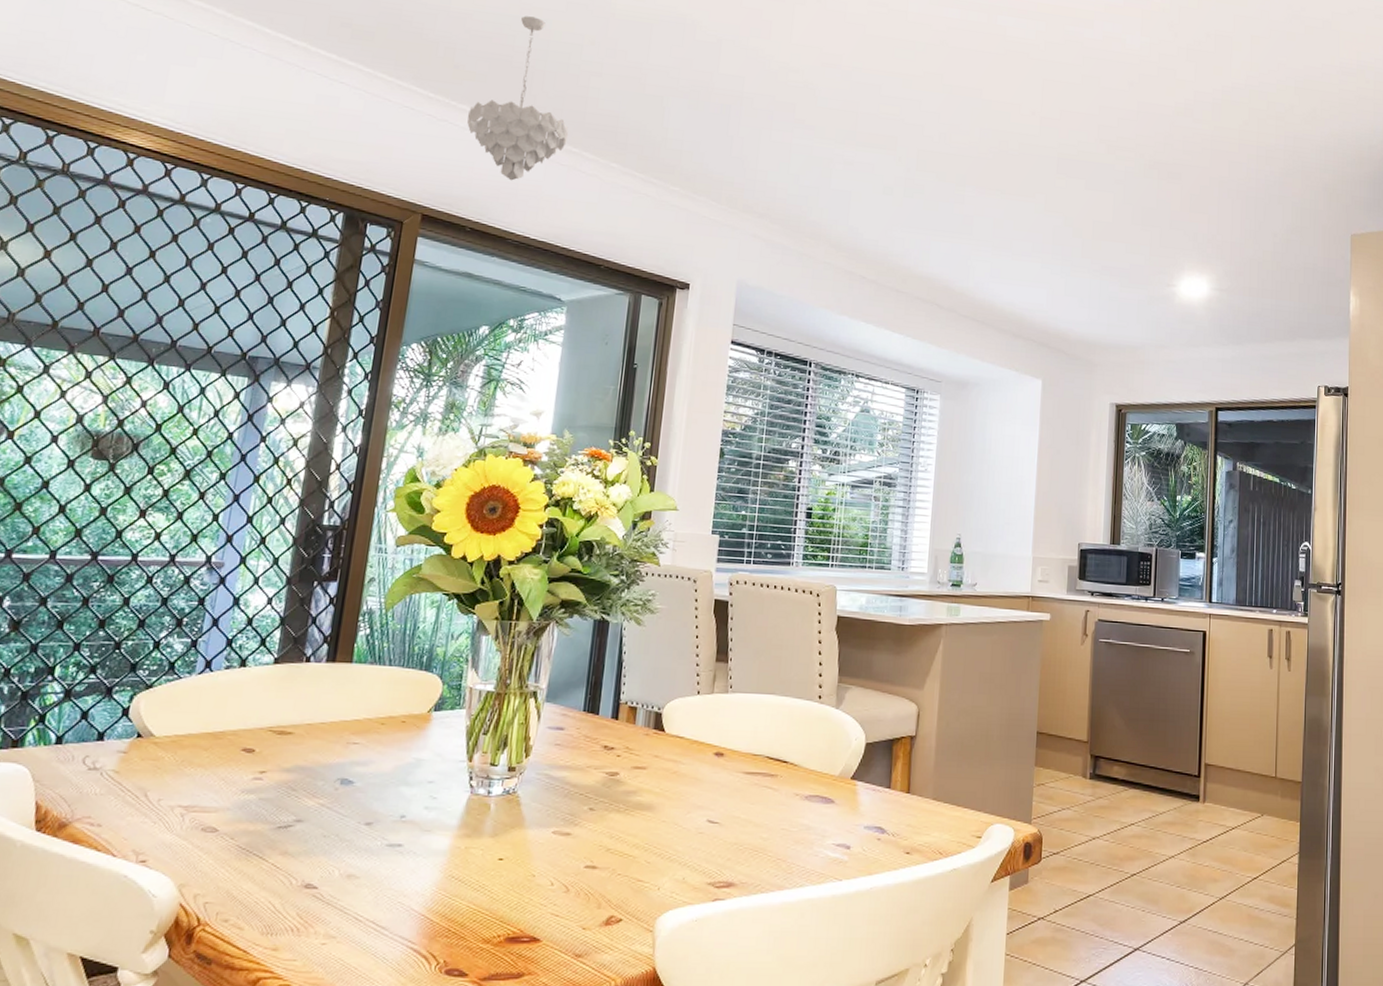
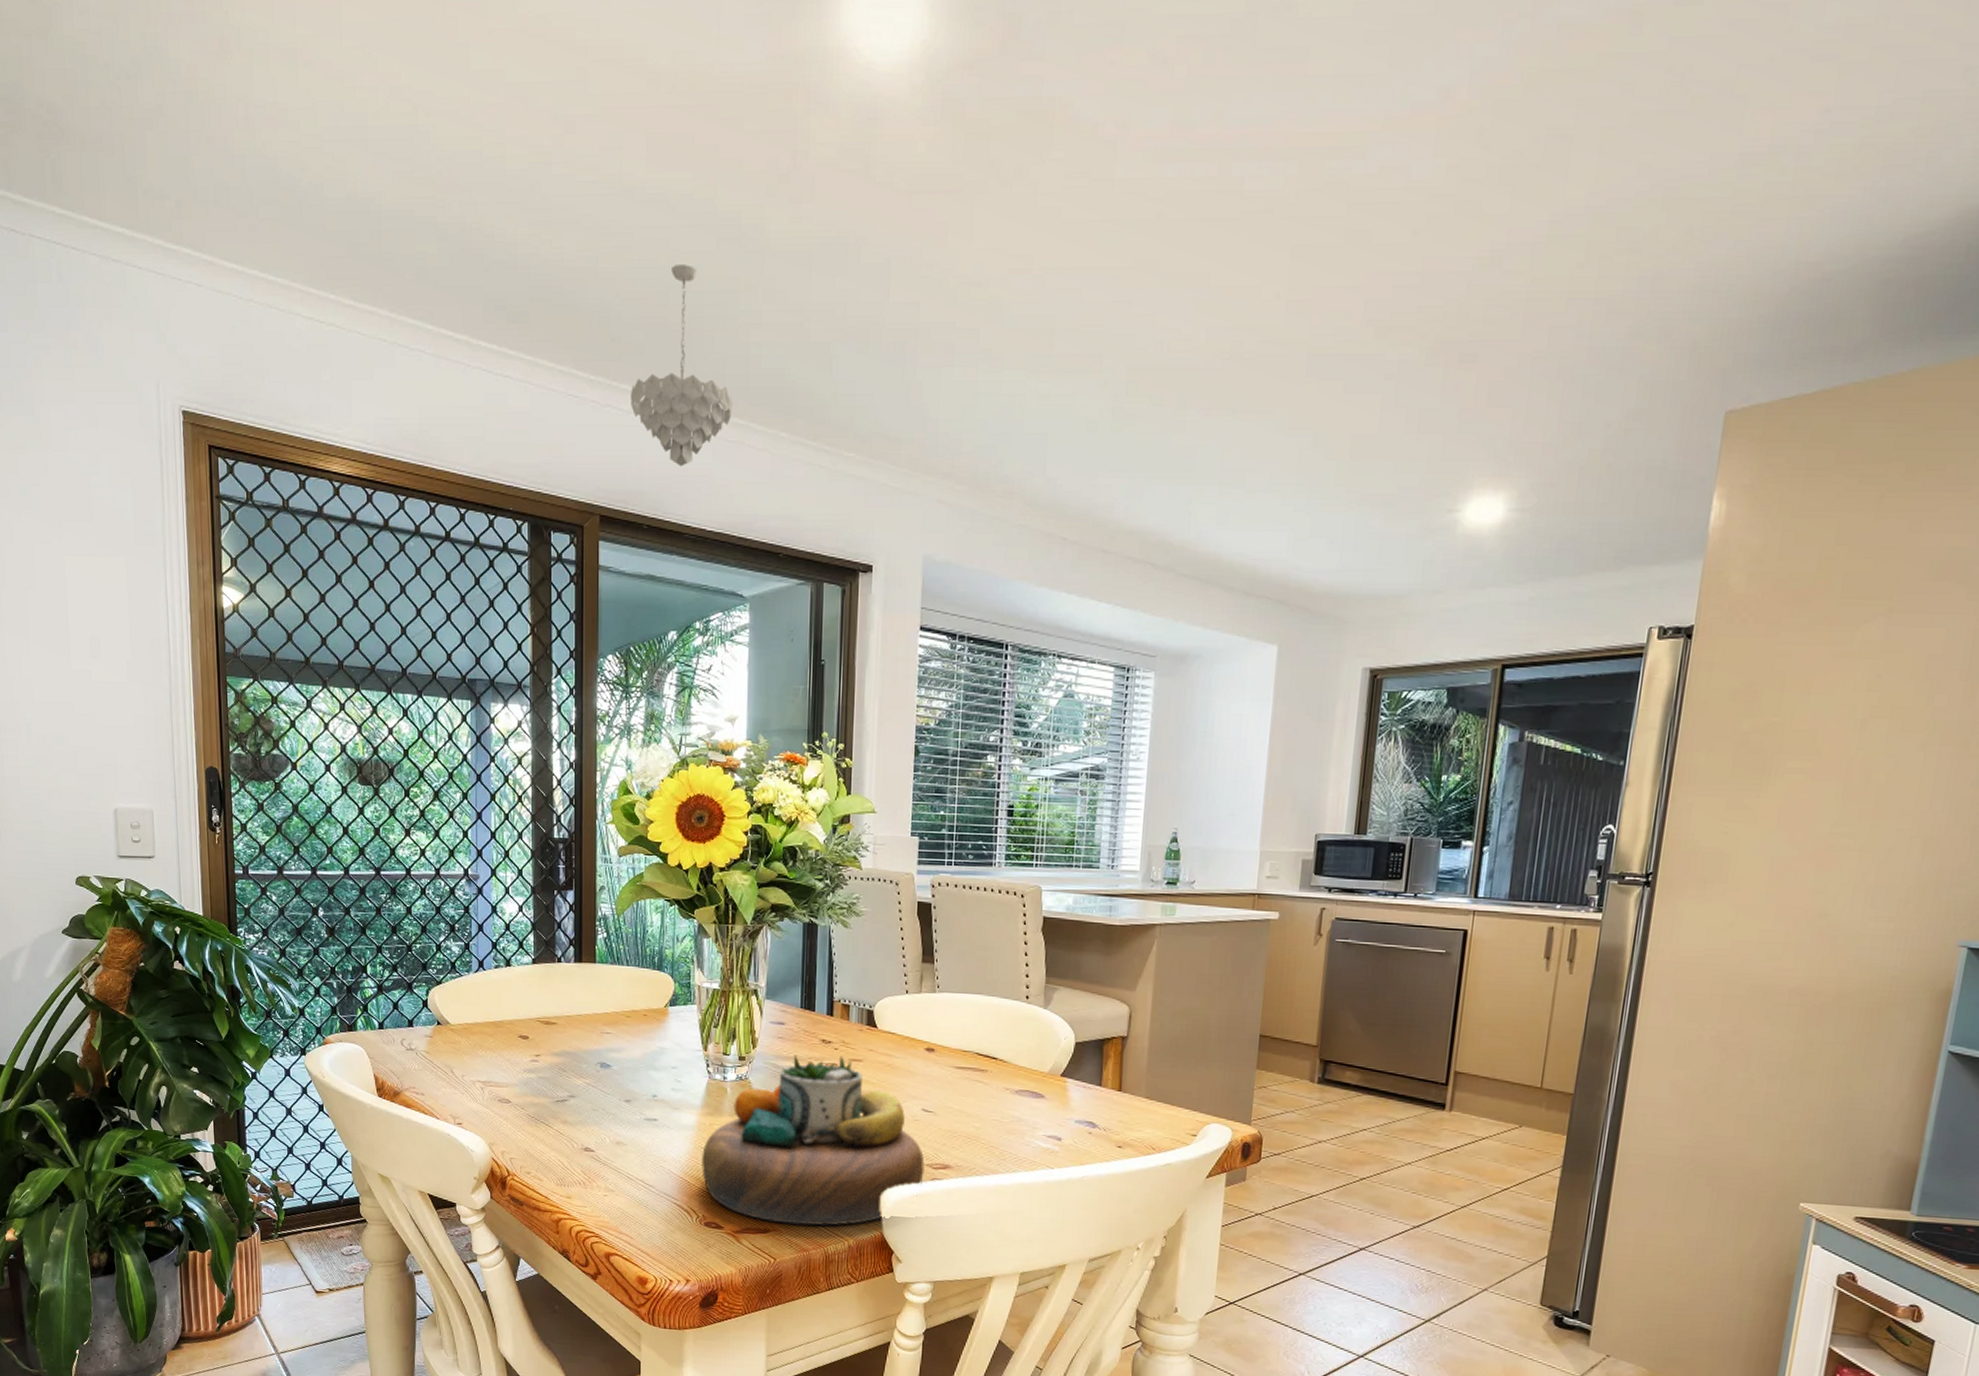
decorative bowl: none [449,763,707,965] -> present [702,1054,925,1226]

